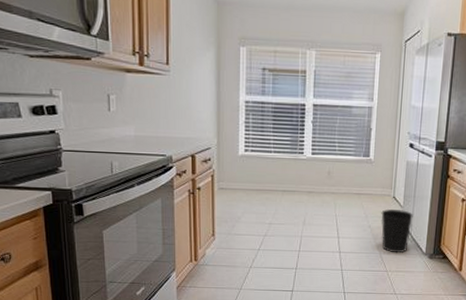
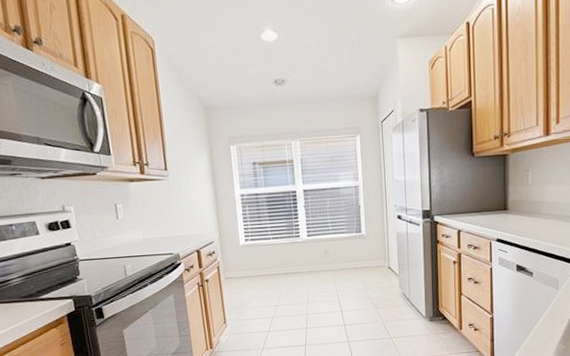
wastebasket: present [381,208,413,254] -> none [379,278,410,320]

